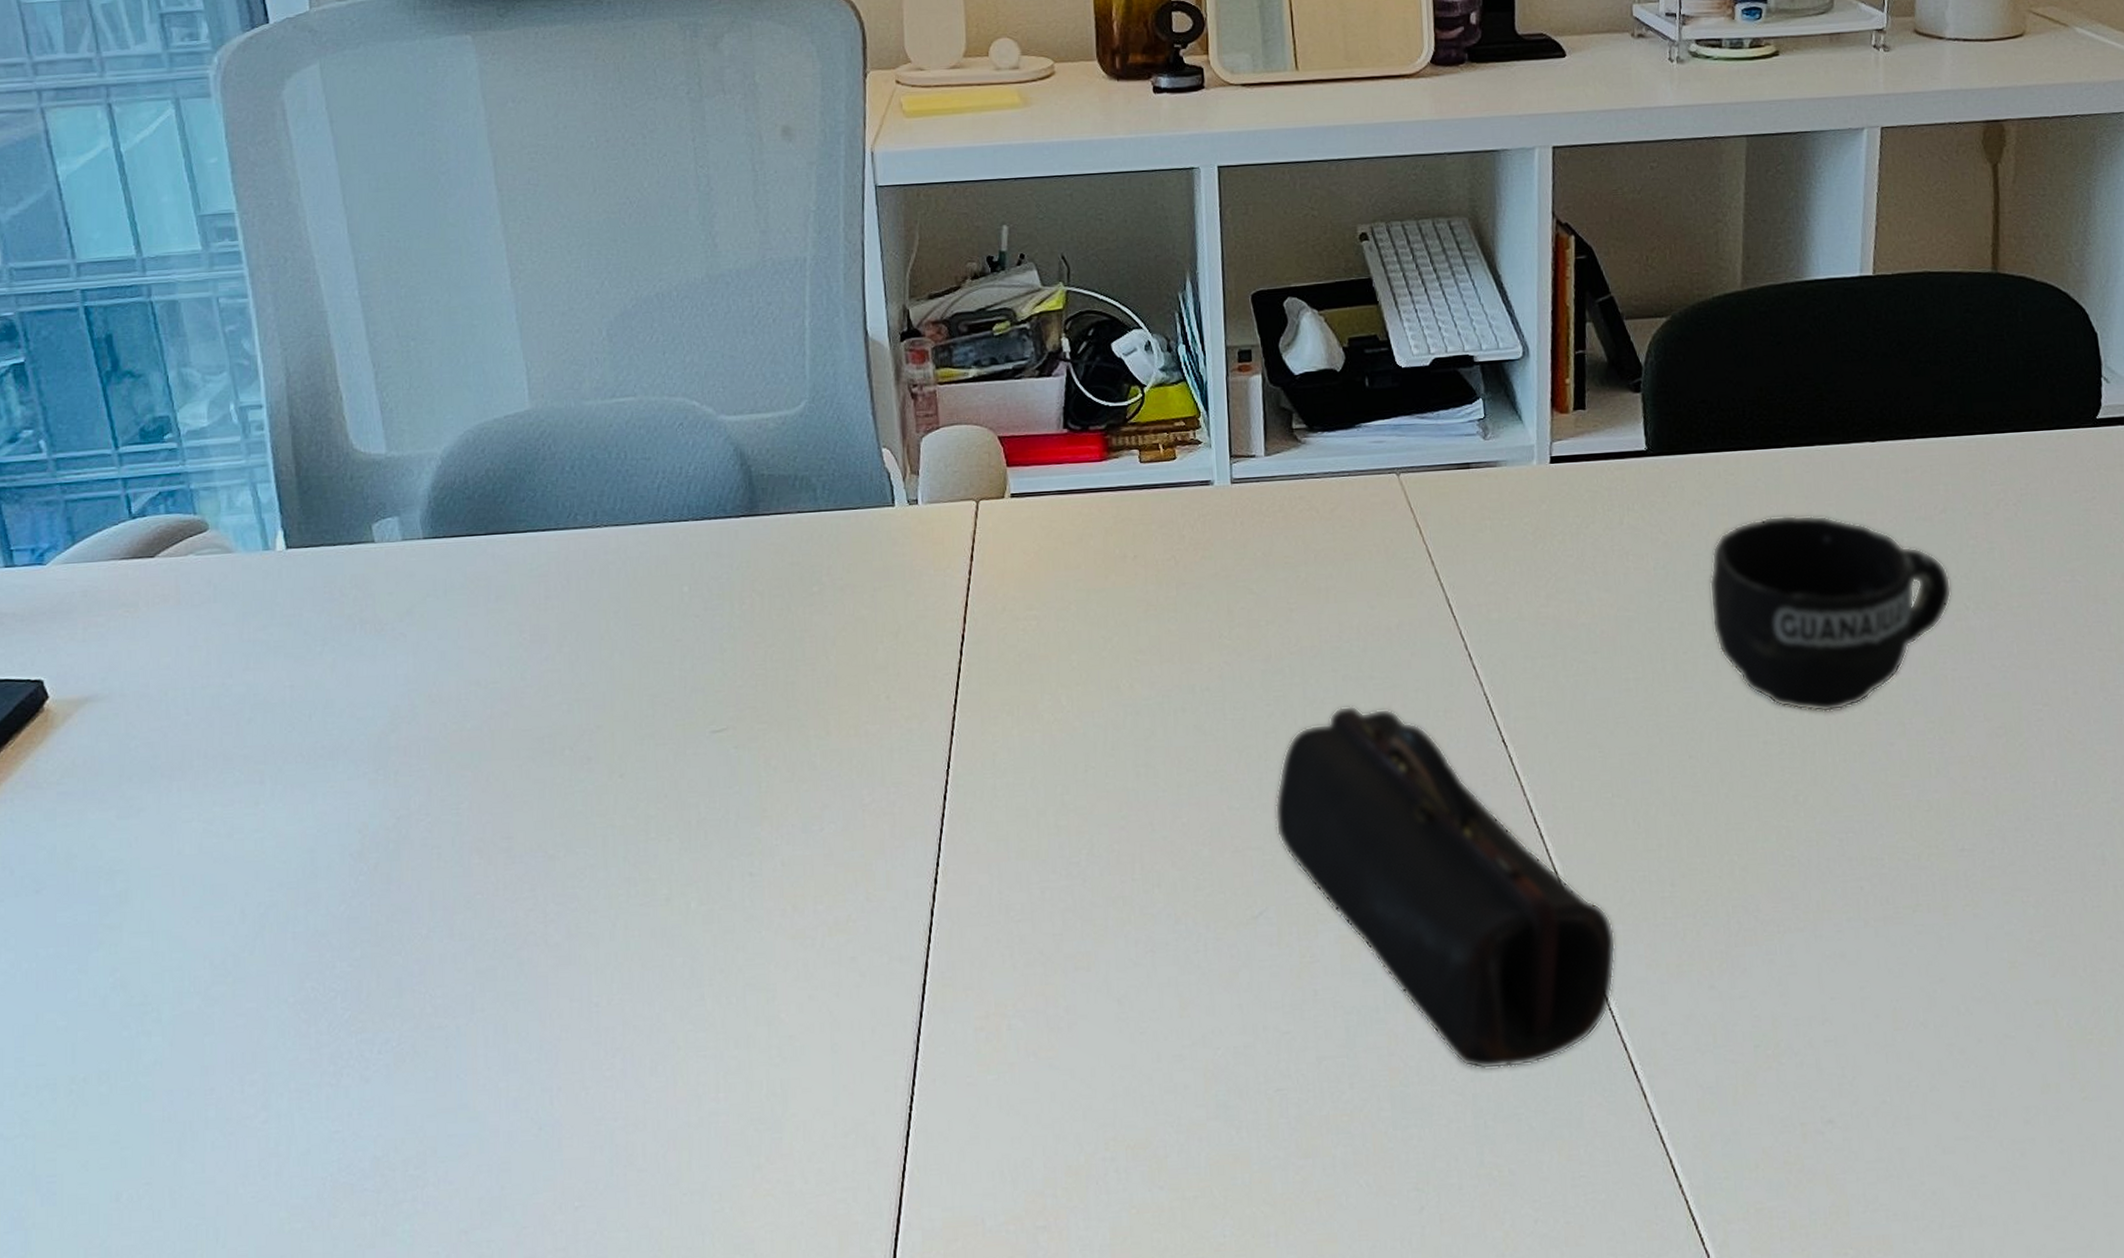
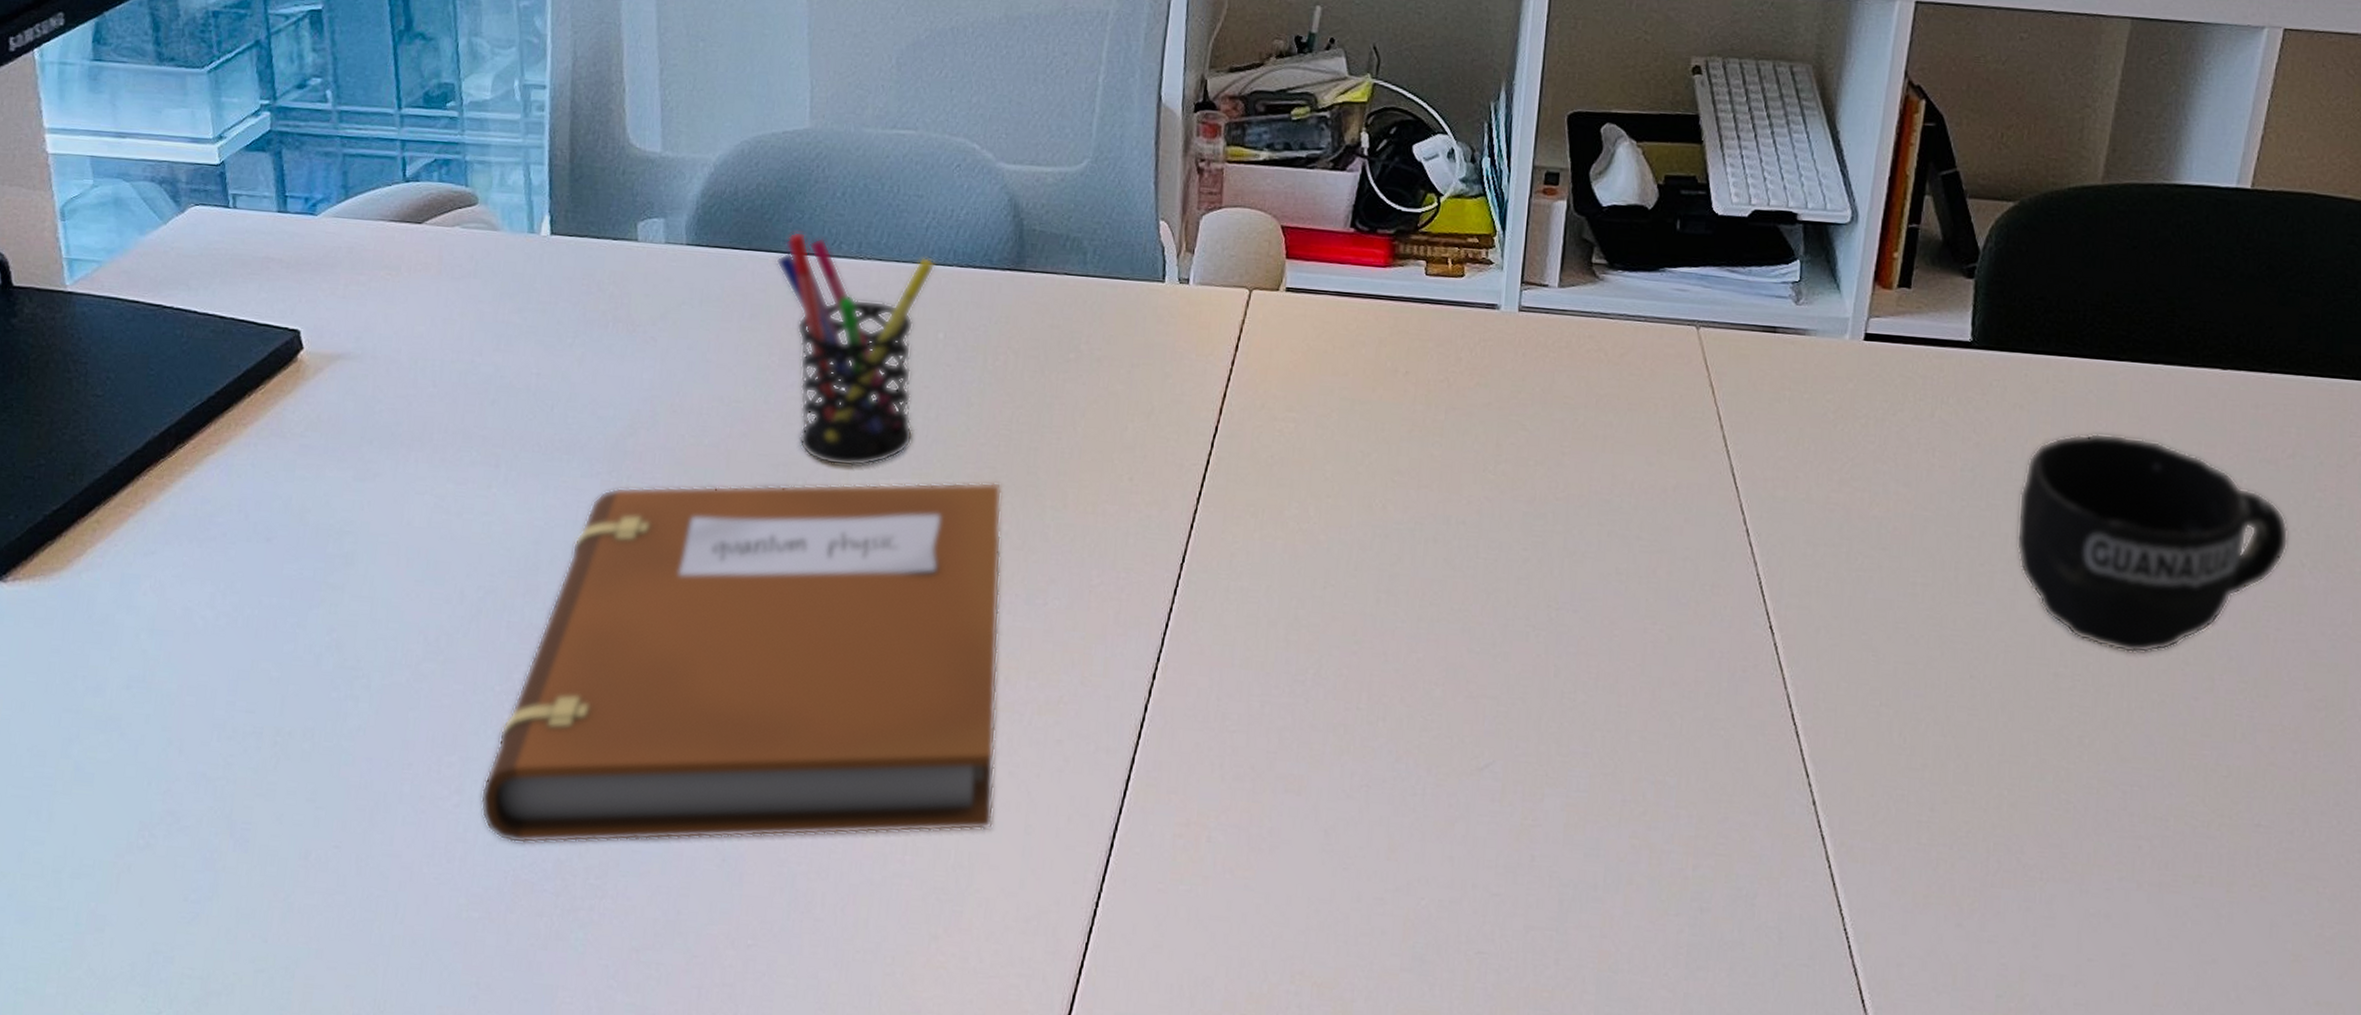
notebook: none [288,720,800,1149] -> present [480,481,1003,844]
pen holder: none [514,509,672,730] -> present [776,231,936,467]
pencil case: present [1274,705,1616,1070] -> none [1515,563,1862,974]

